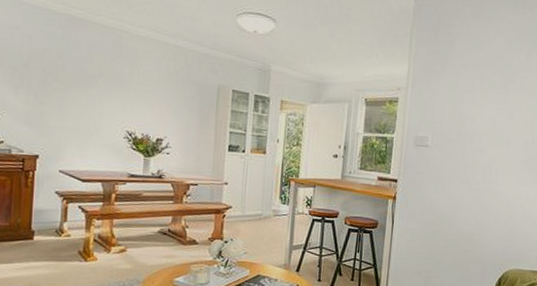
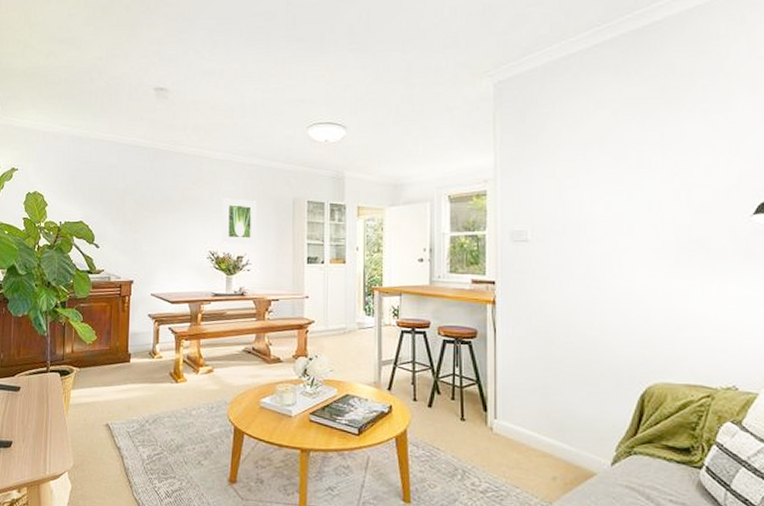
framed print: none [141,78,180,128] -> present [222,198,257,244]

